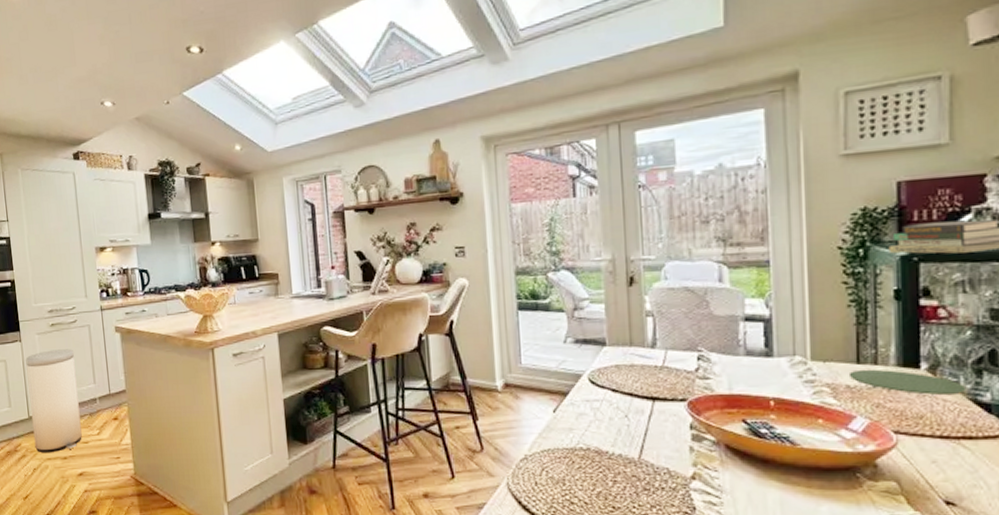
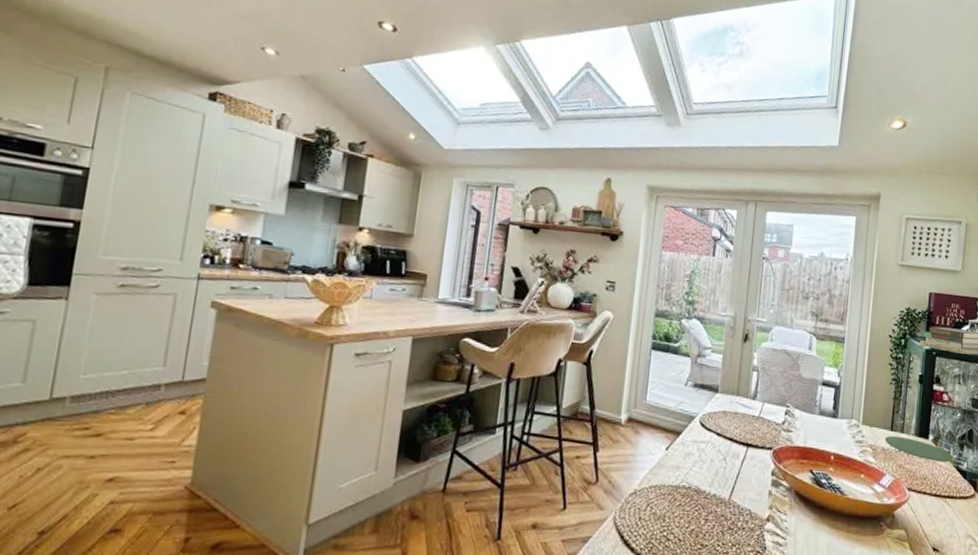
pedal bin: present [25,349,82,453] -> none [48,316,144,449]
toaster: none [135,271,167,295] -> present [250,244,296,272]

